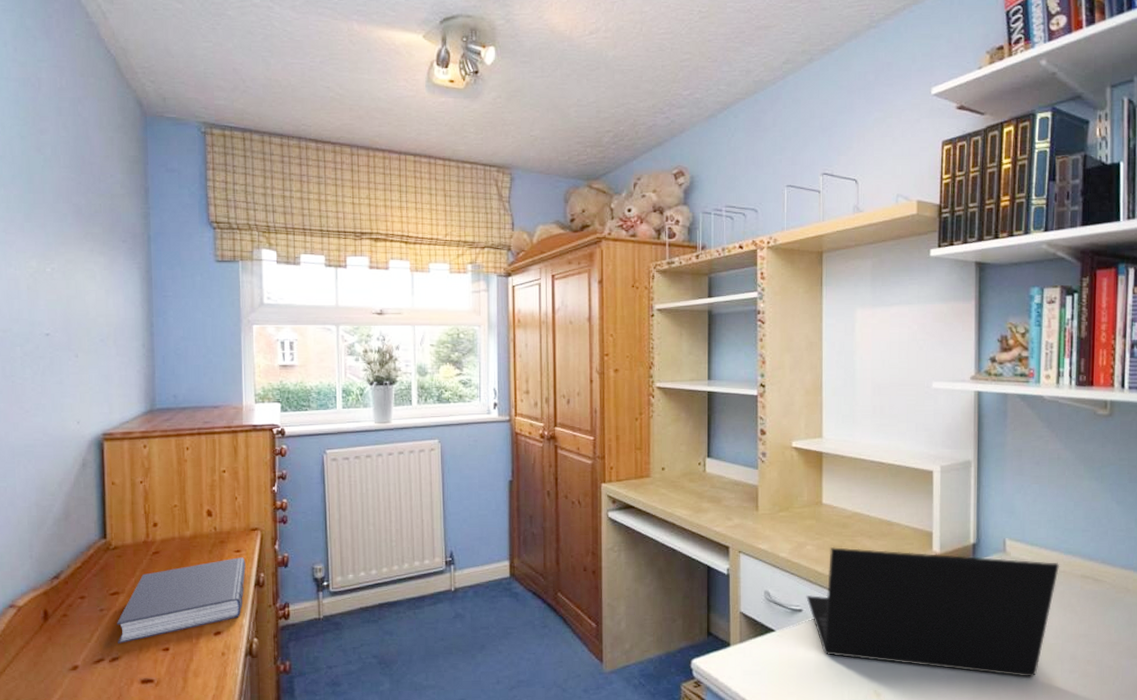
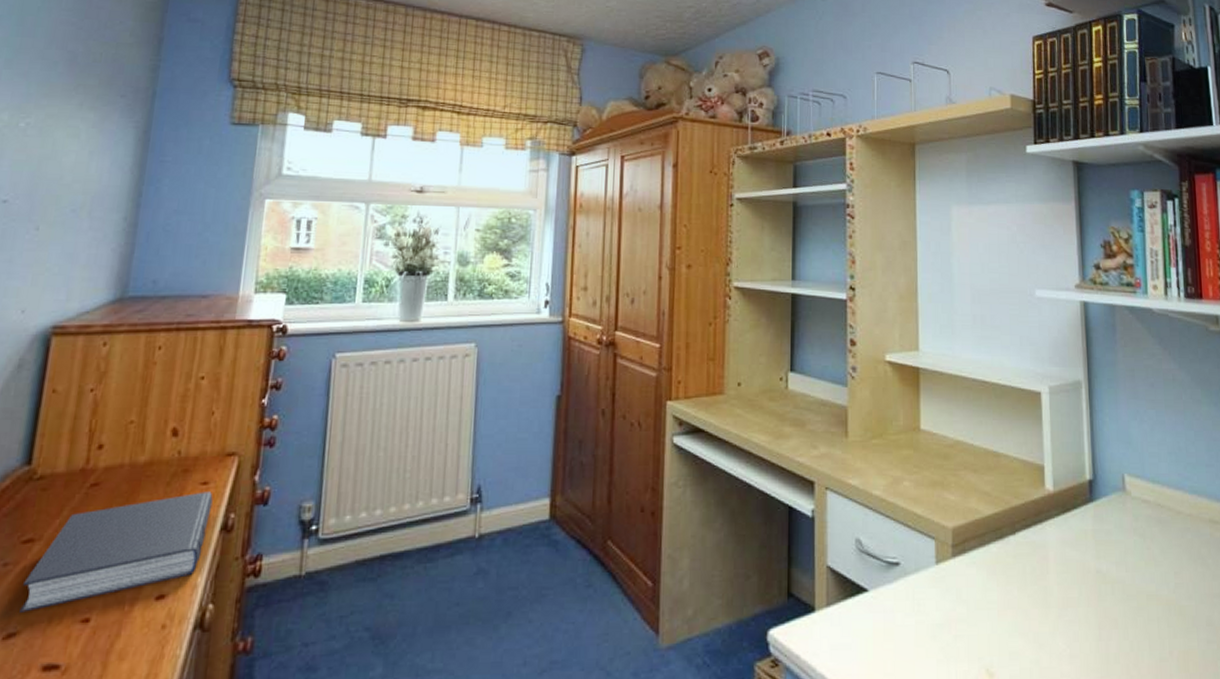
laptop: present [806,547,1060,678] -> none [904,483,1186,651]

